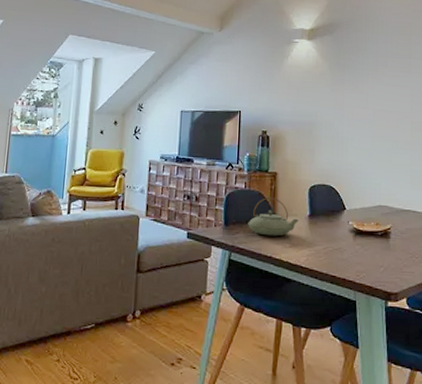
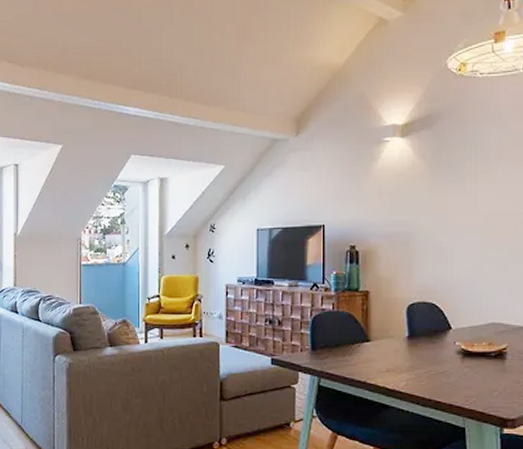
teapot: present [248,198,299,237] -> none [338,319,396,360]

